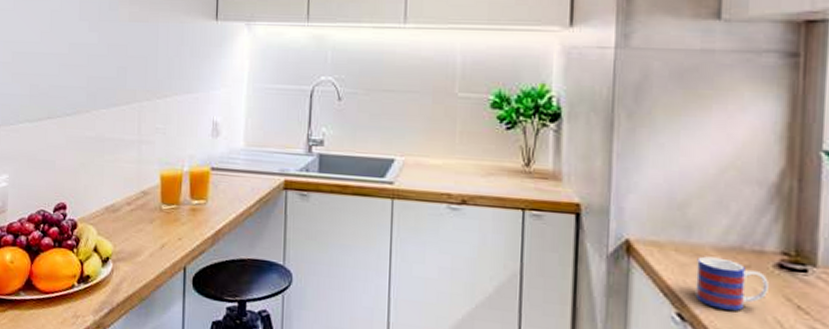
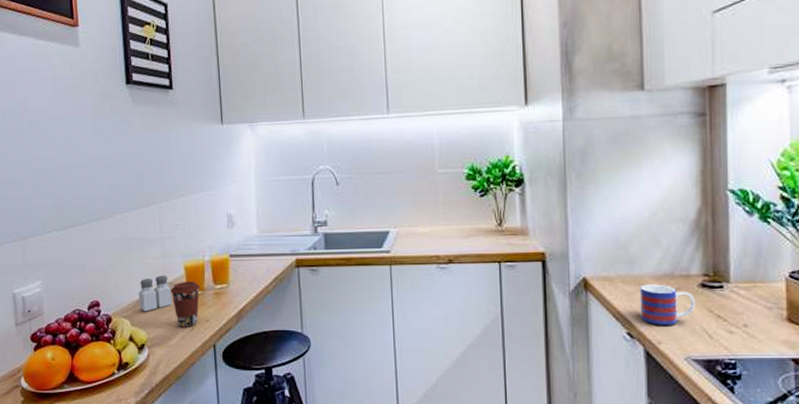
salt and pepper shaker: none [108,182,145,222] -> present [138,275,173,312]
coffee cup: none [142,191,176,244] -> present [170,281,200,327]

